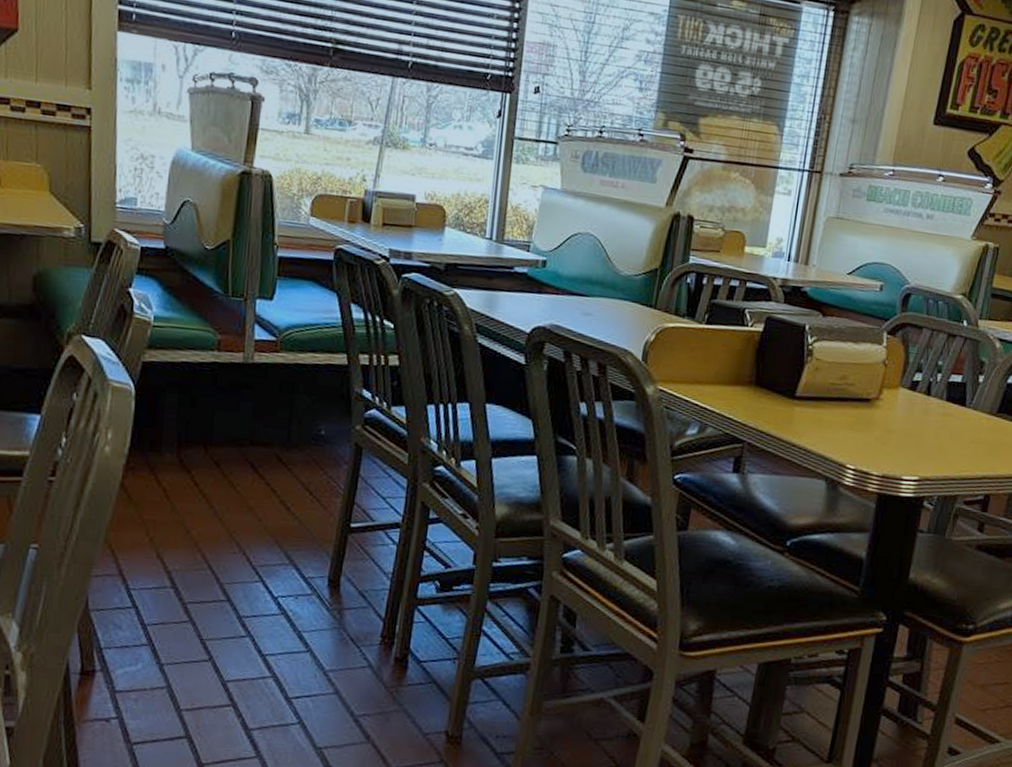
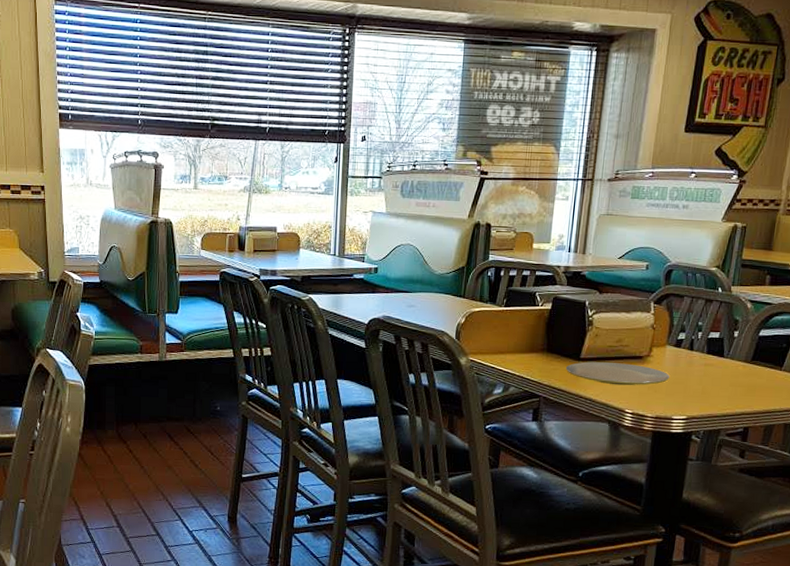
plate: none [776,401,902,435] -> present [565,362,670,386]

